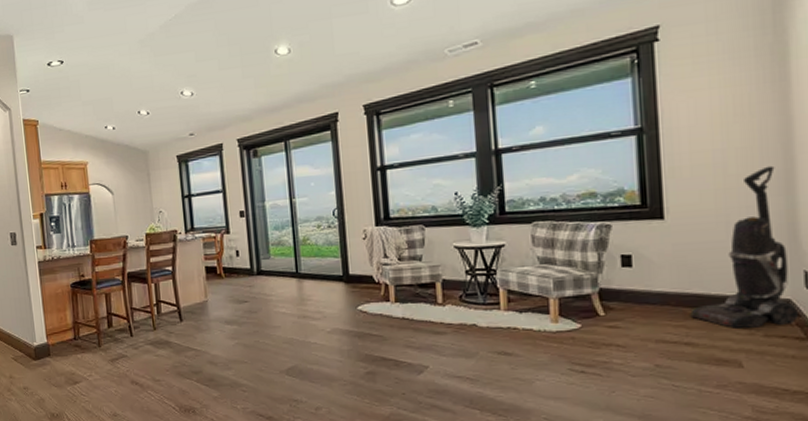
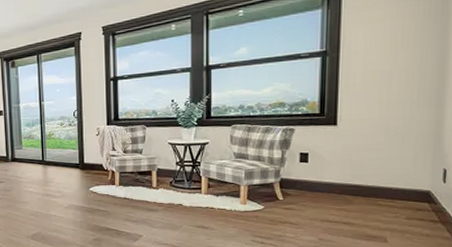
vacuum cleaner: present [690,165,798,328] -> none [350,84,435,212]

